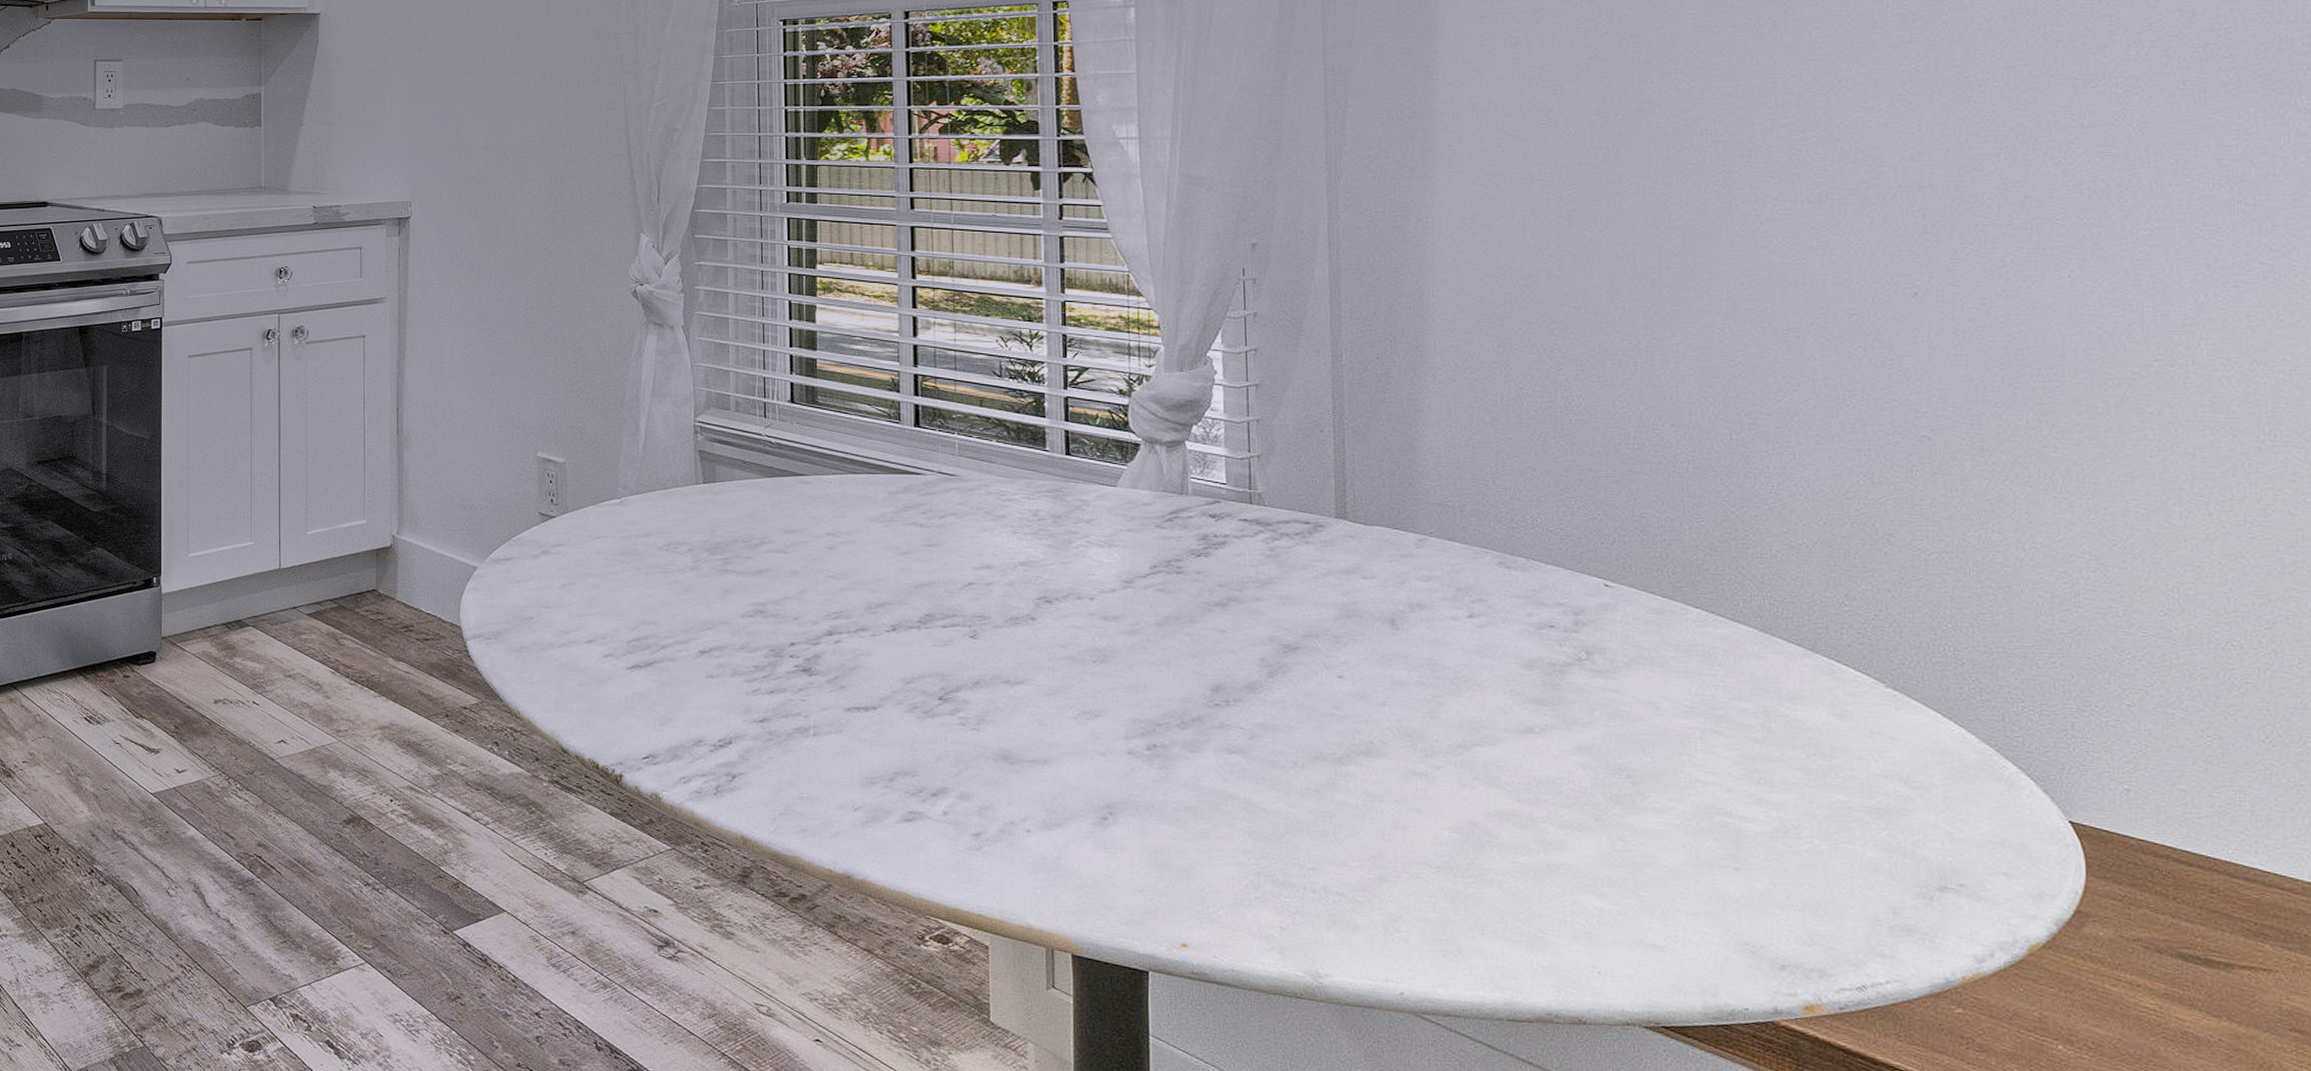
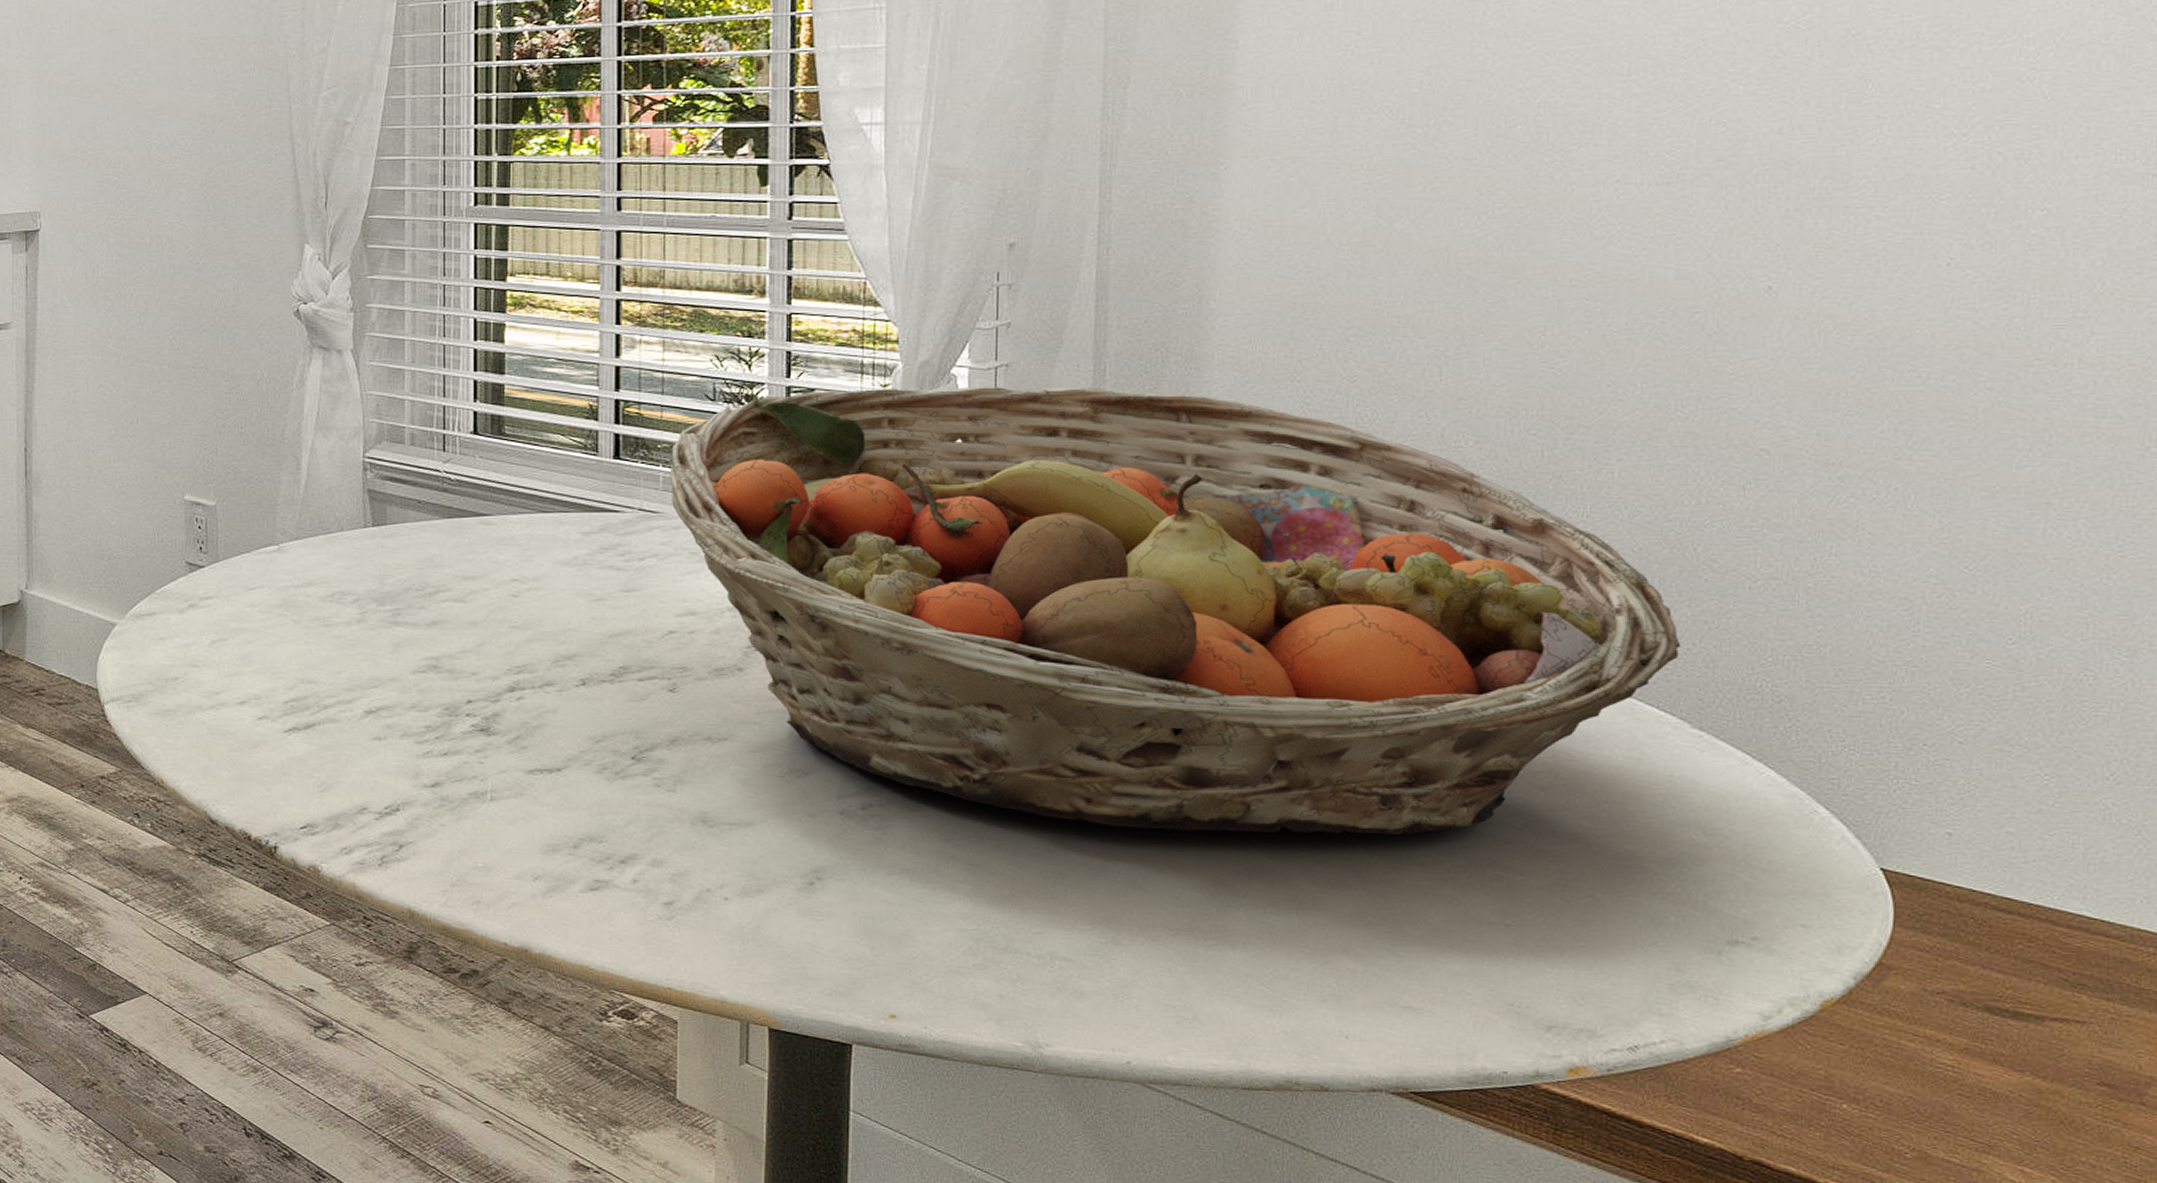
fruit basket: none [963,368,1869,782] -> present [669,386,1681,834]

